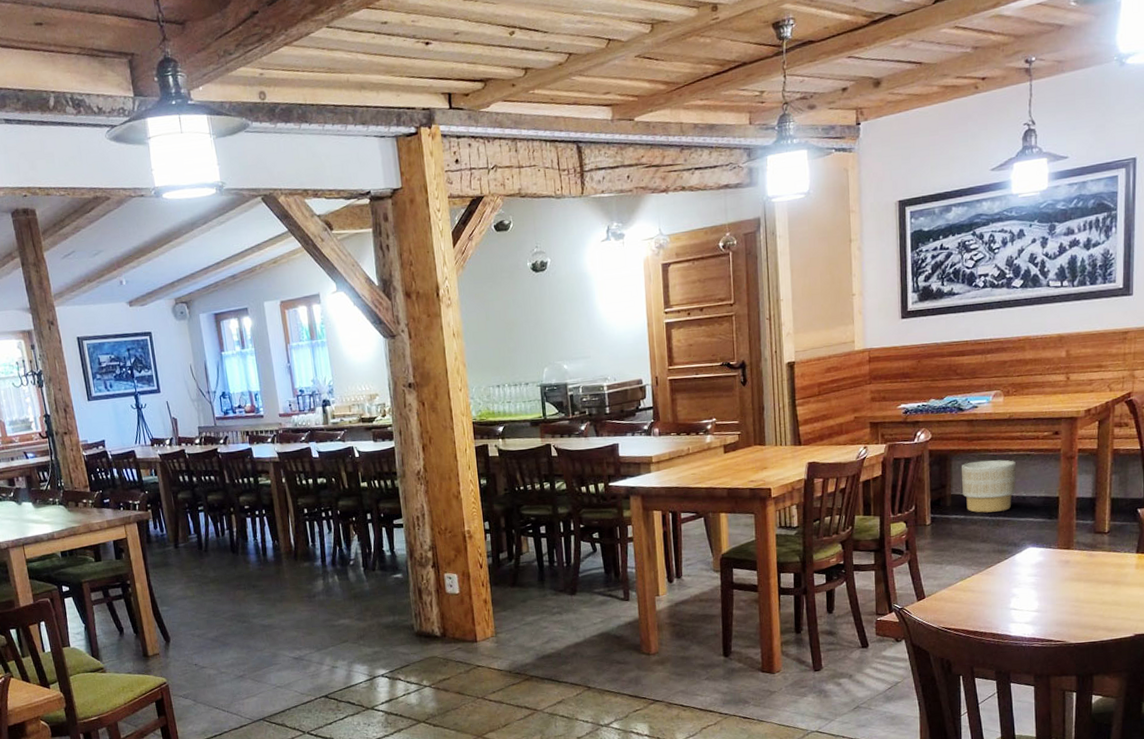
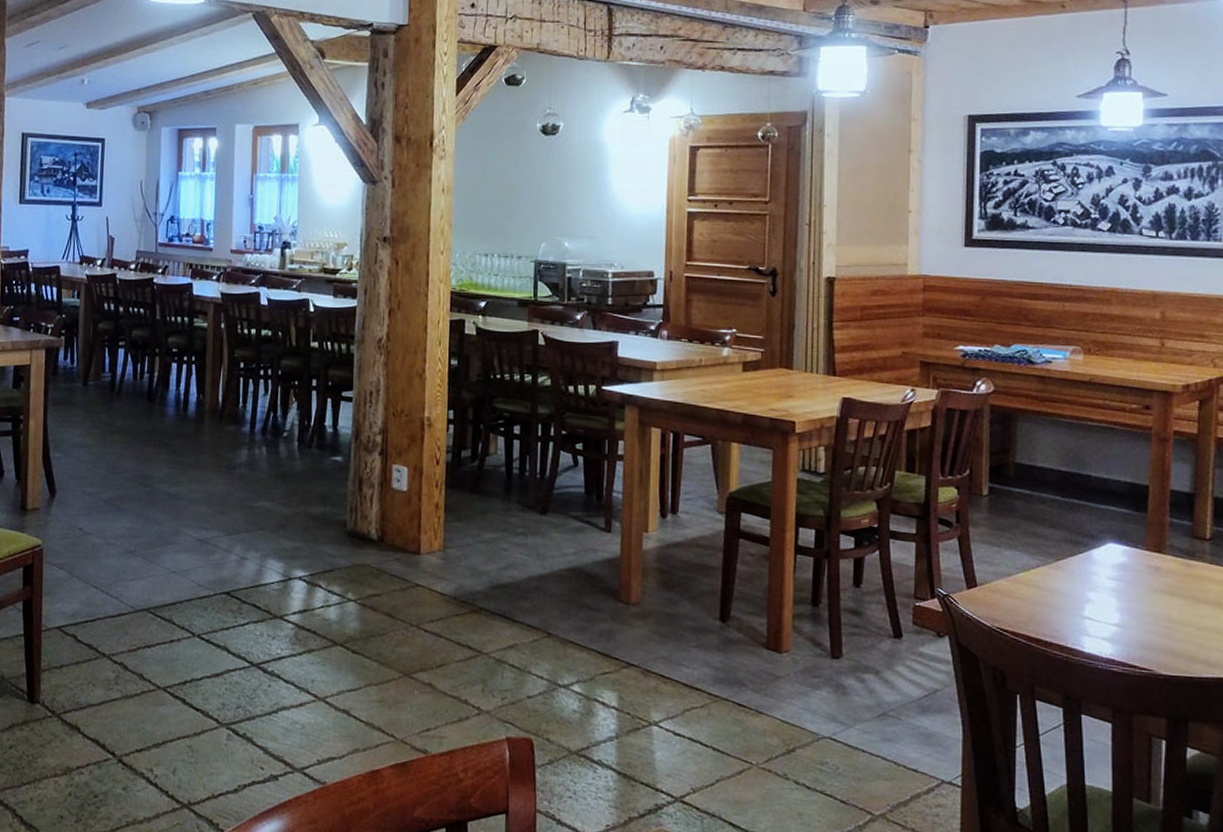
planter: present [961,459,1016,513] -> none [1028,426,1096,493]

